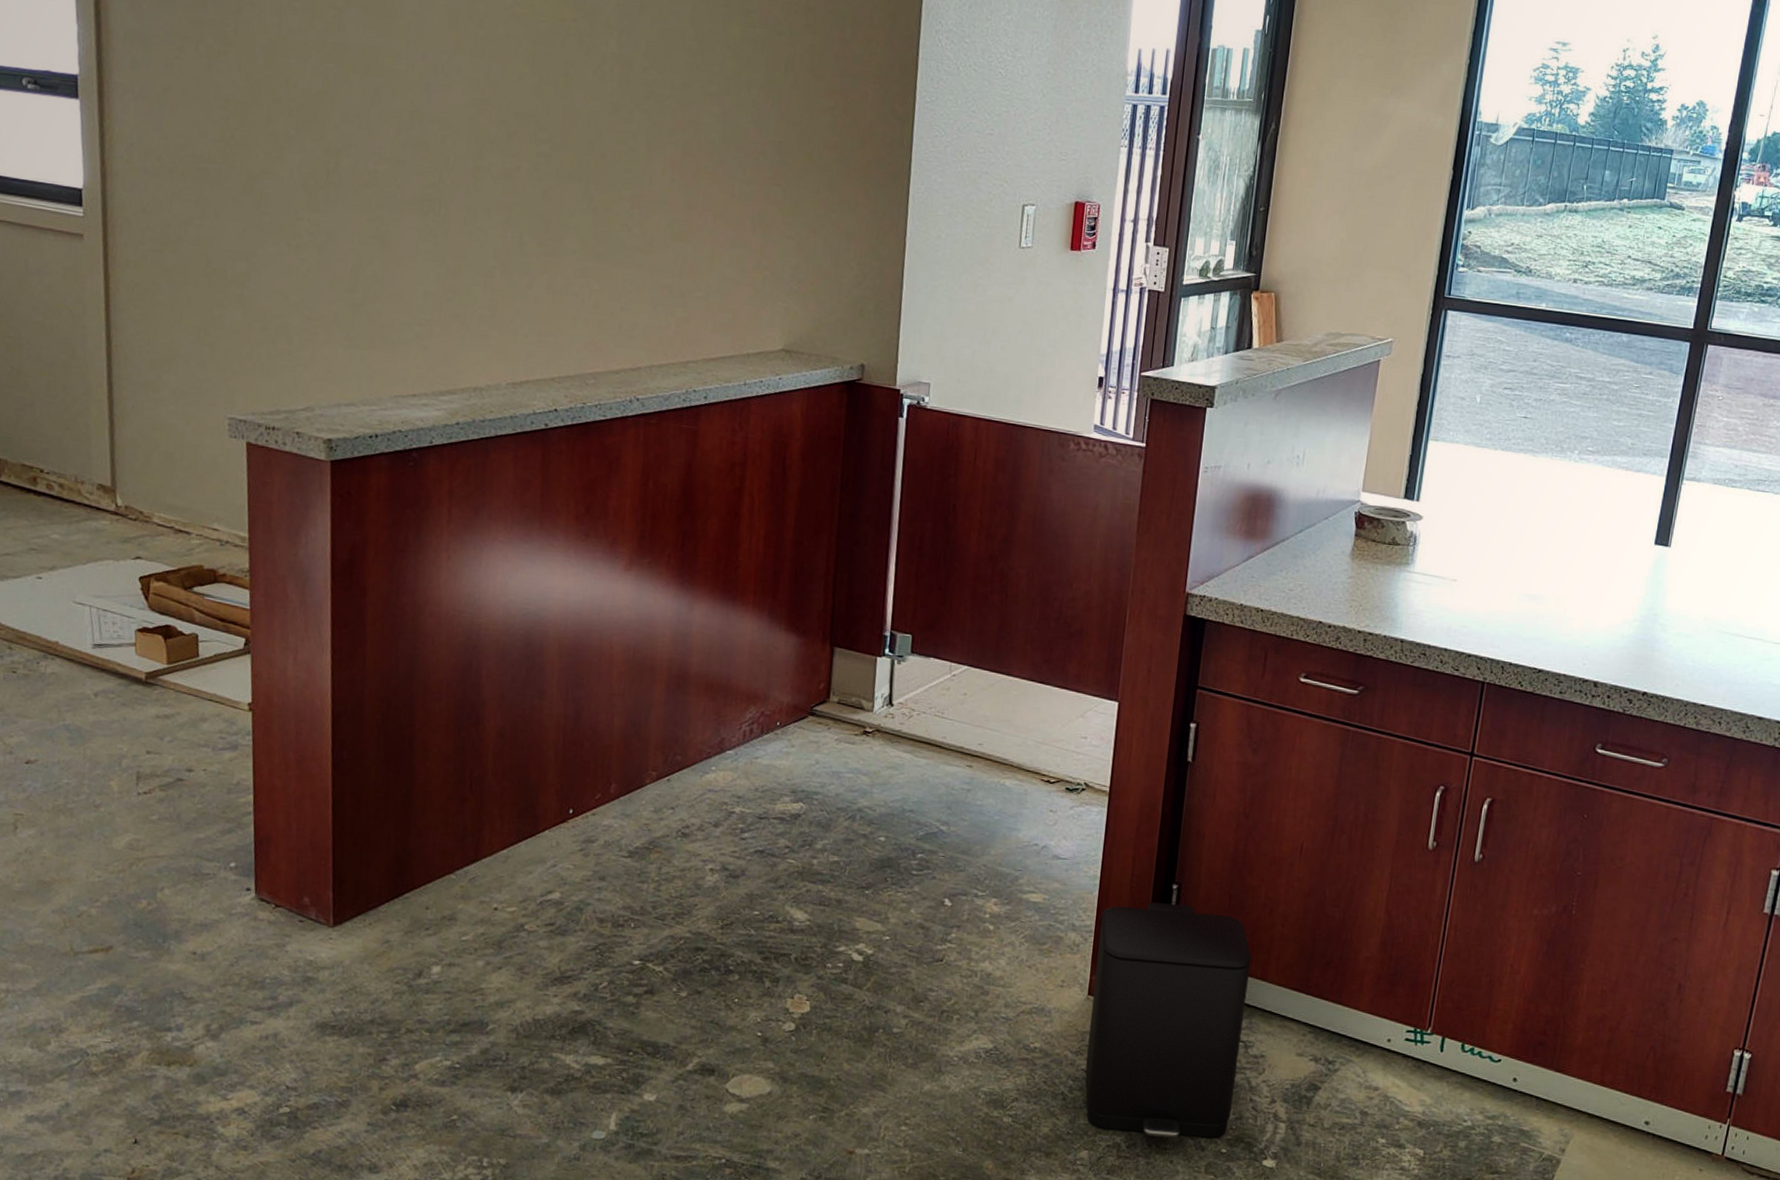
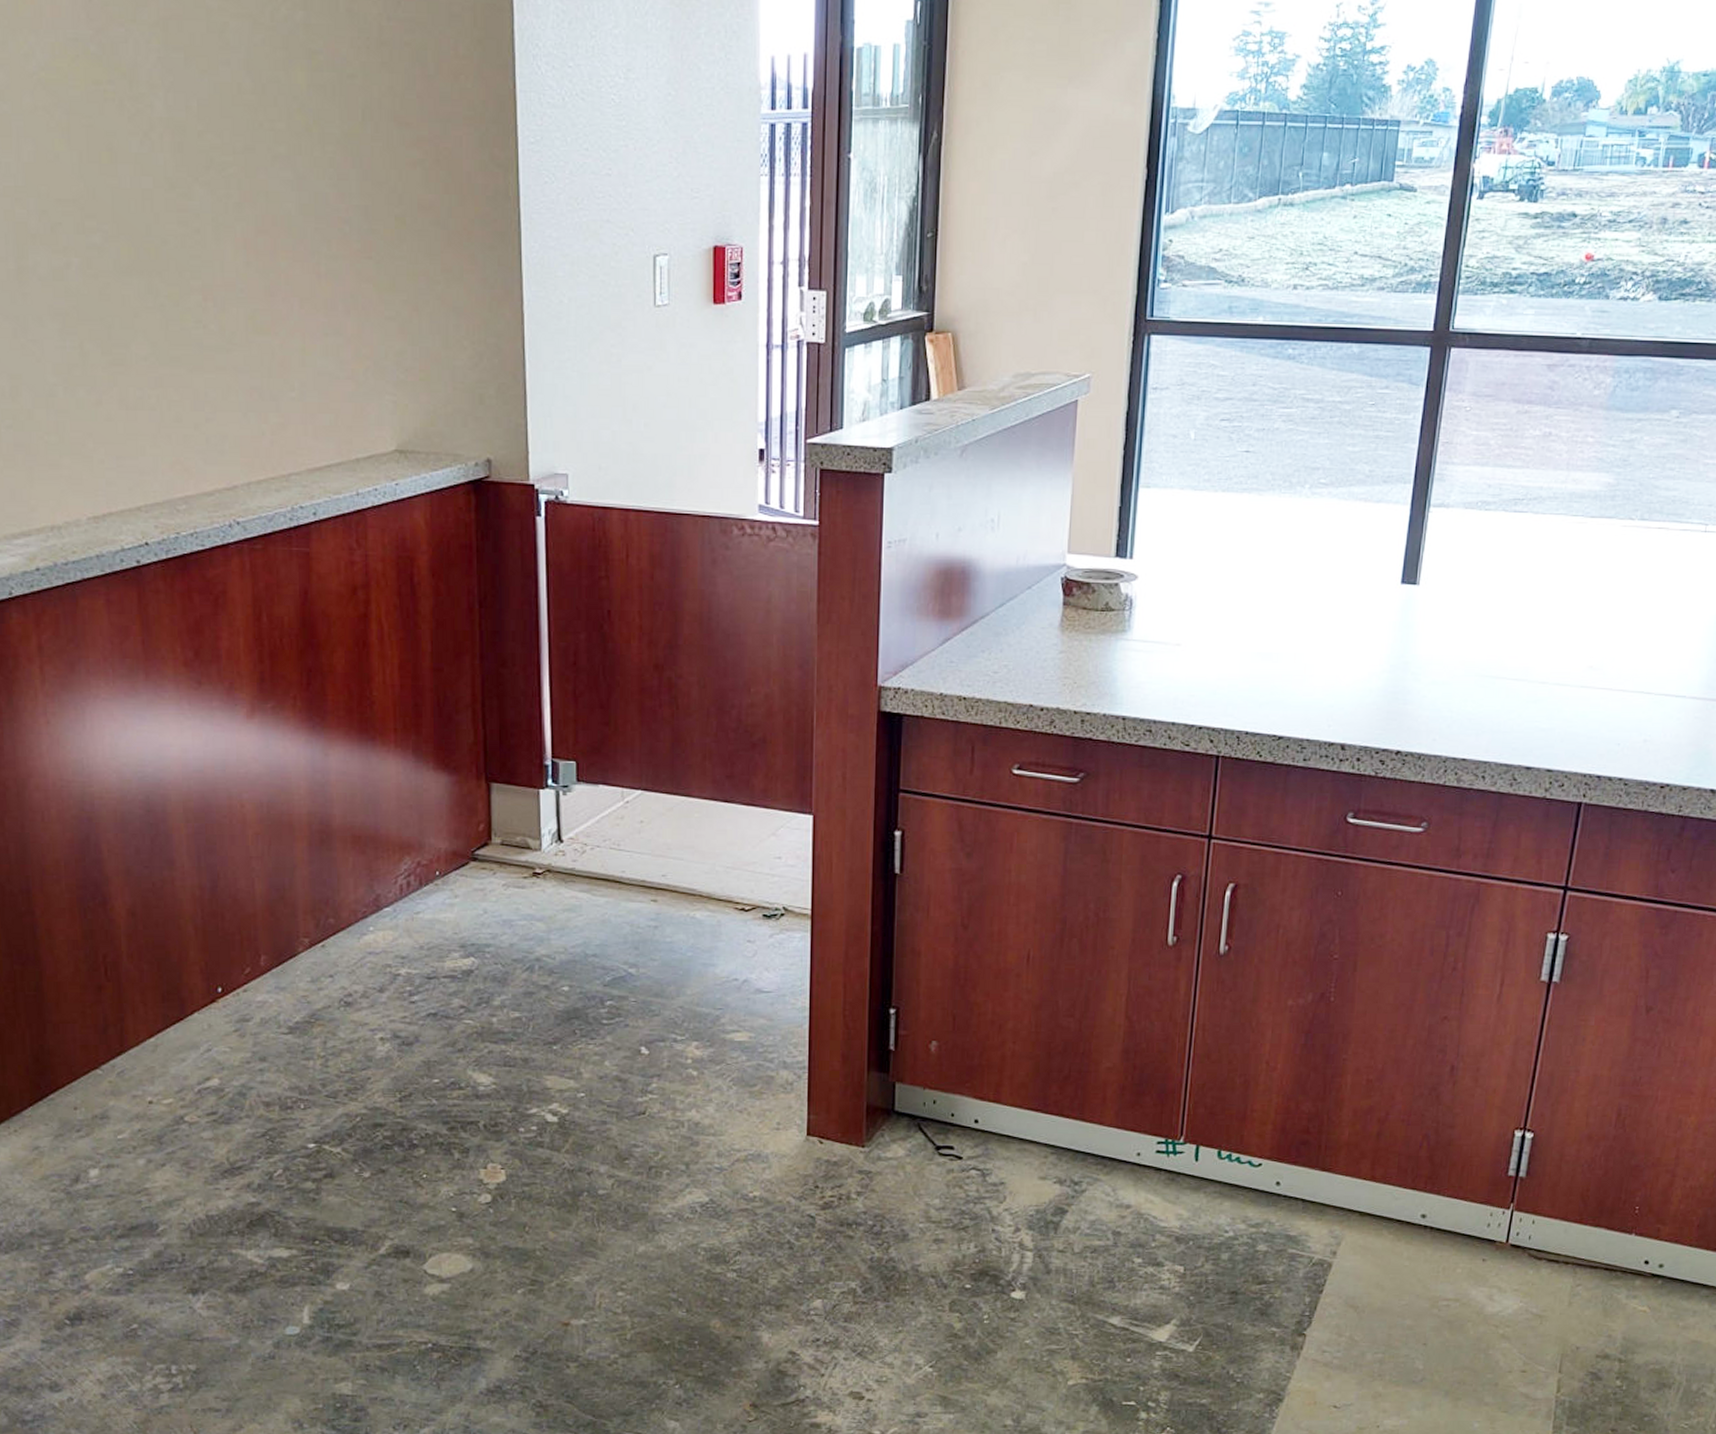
pedal bin: present [1085,902,1252,1138] -> none [810,1029,983,1279]

